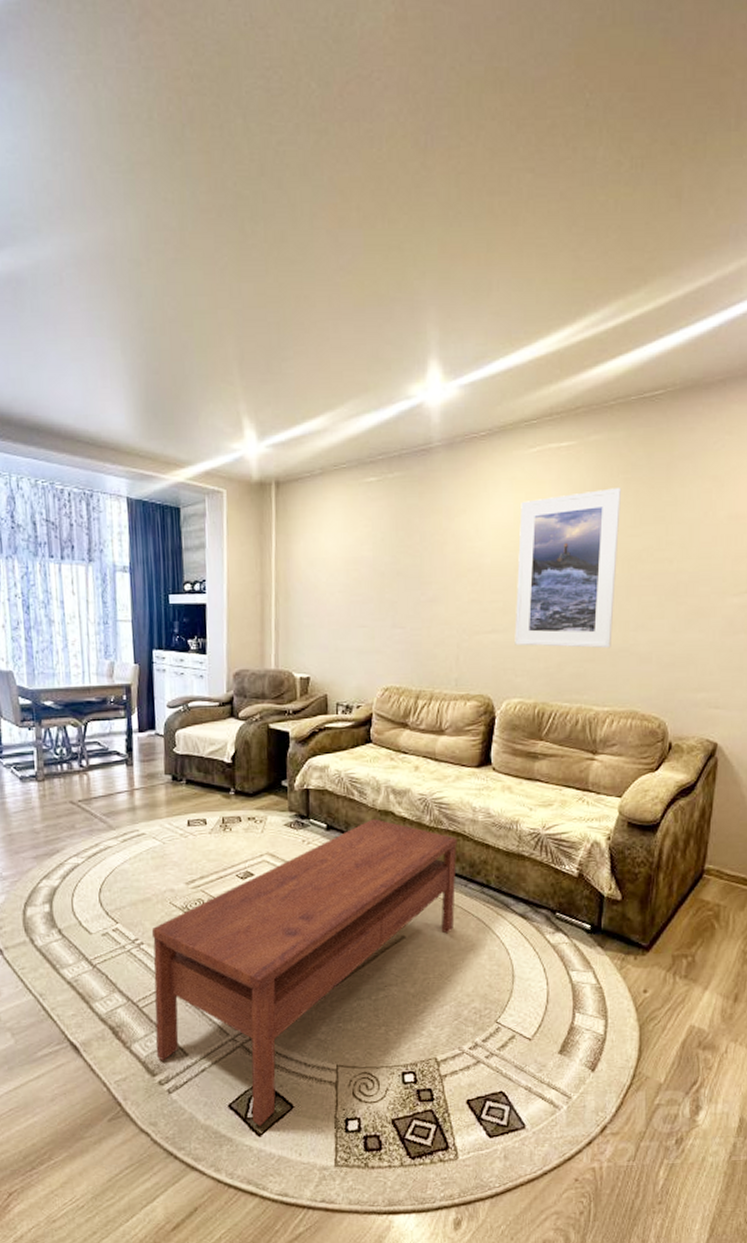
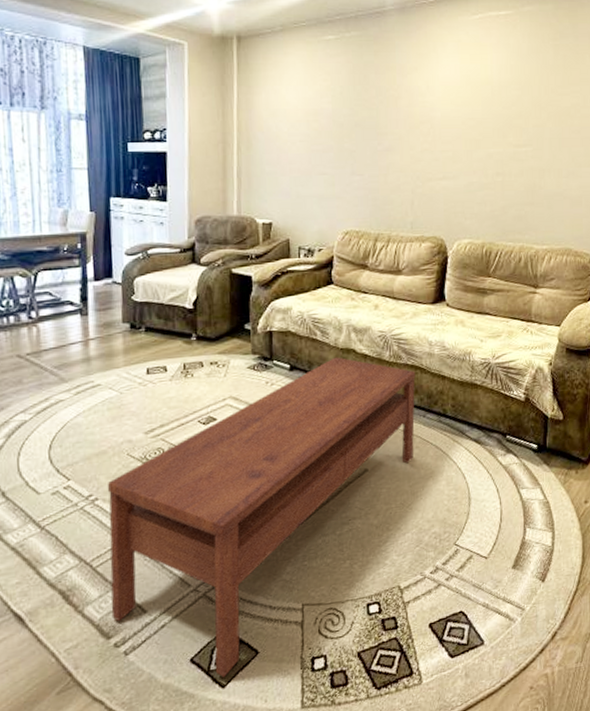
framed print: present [514,488,622,649] -> none [463,53,552,193]

